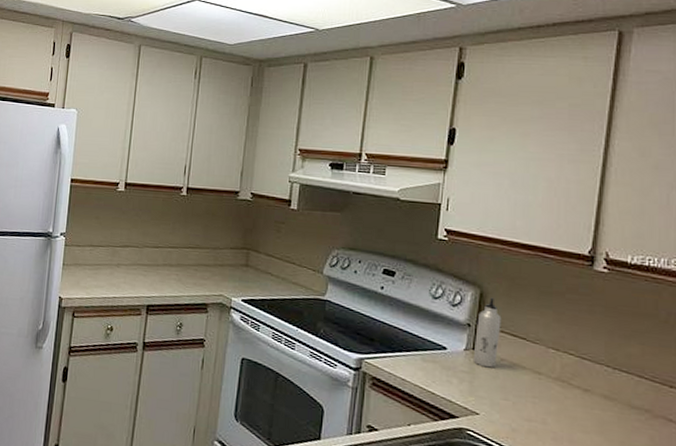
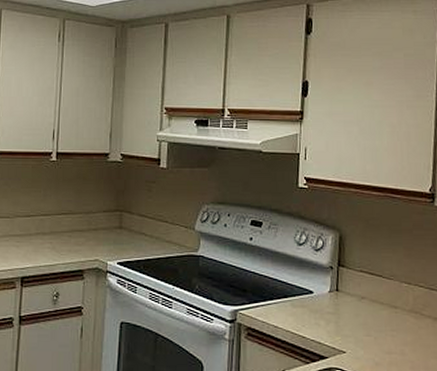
water bottle: present [472,297,502,368] -> none [337,239,360,307]

